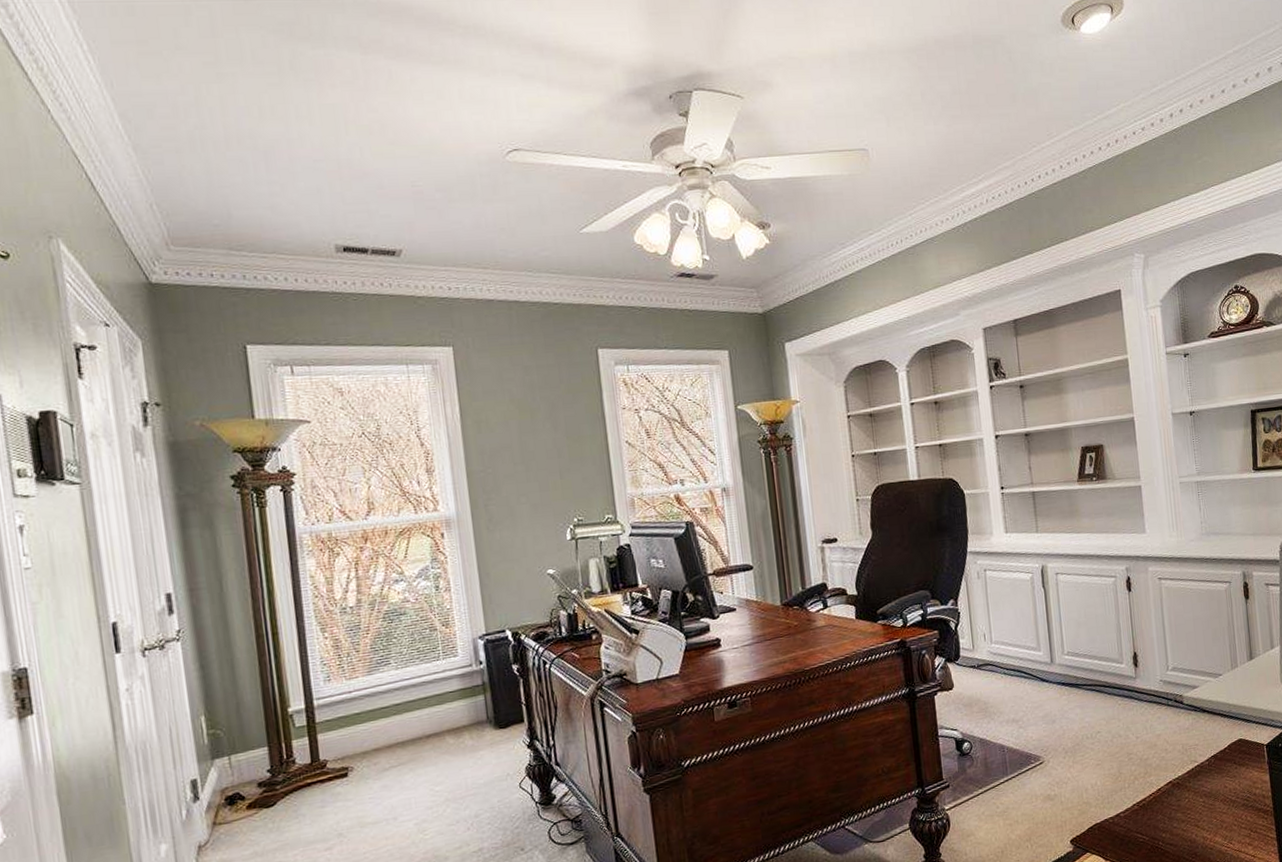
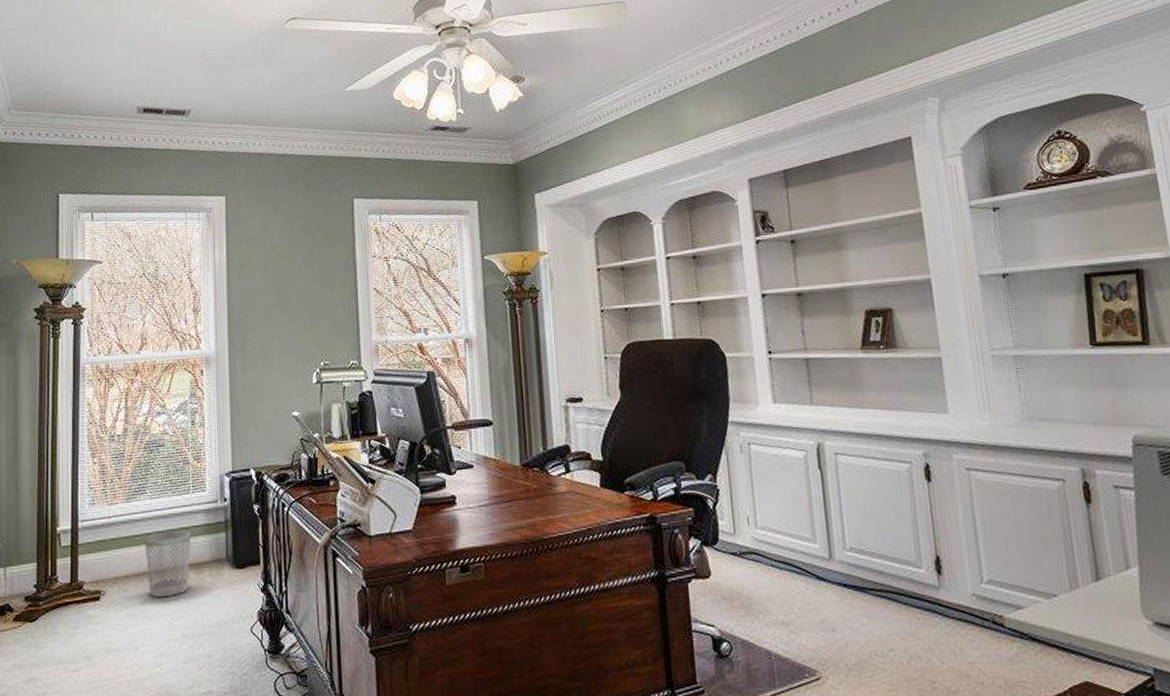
wastebasket: none [393,697,448,766] -> present [144,530,191,598]

